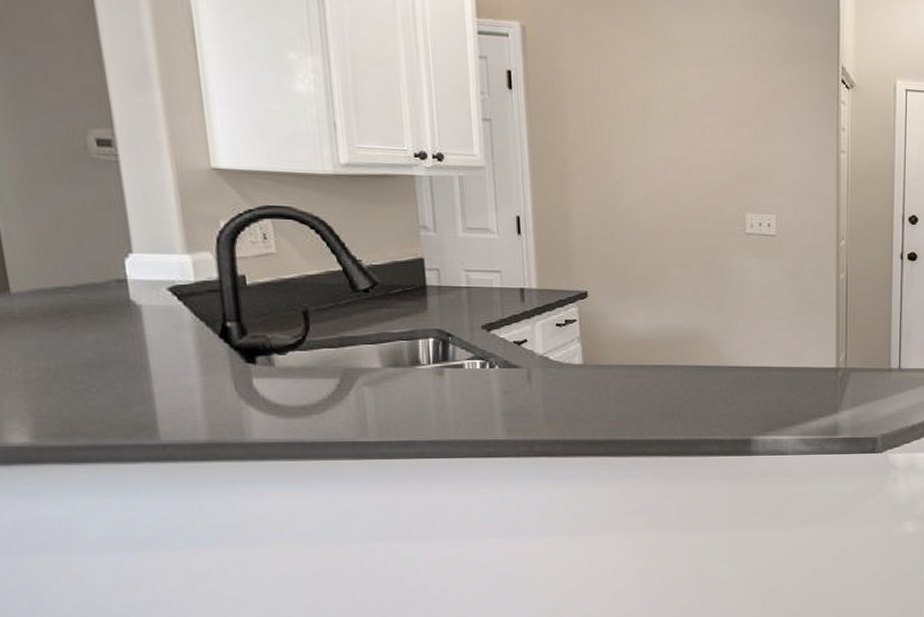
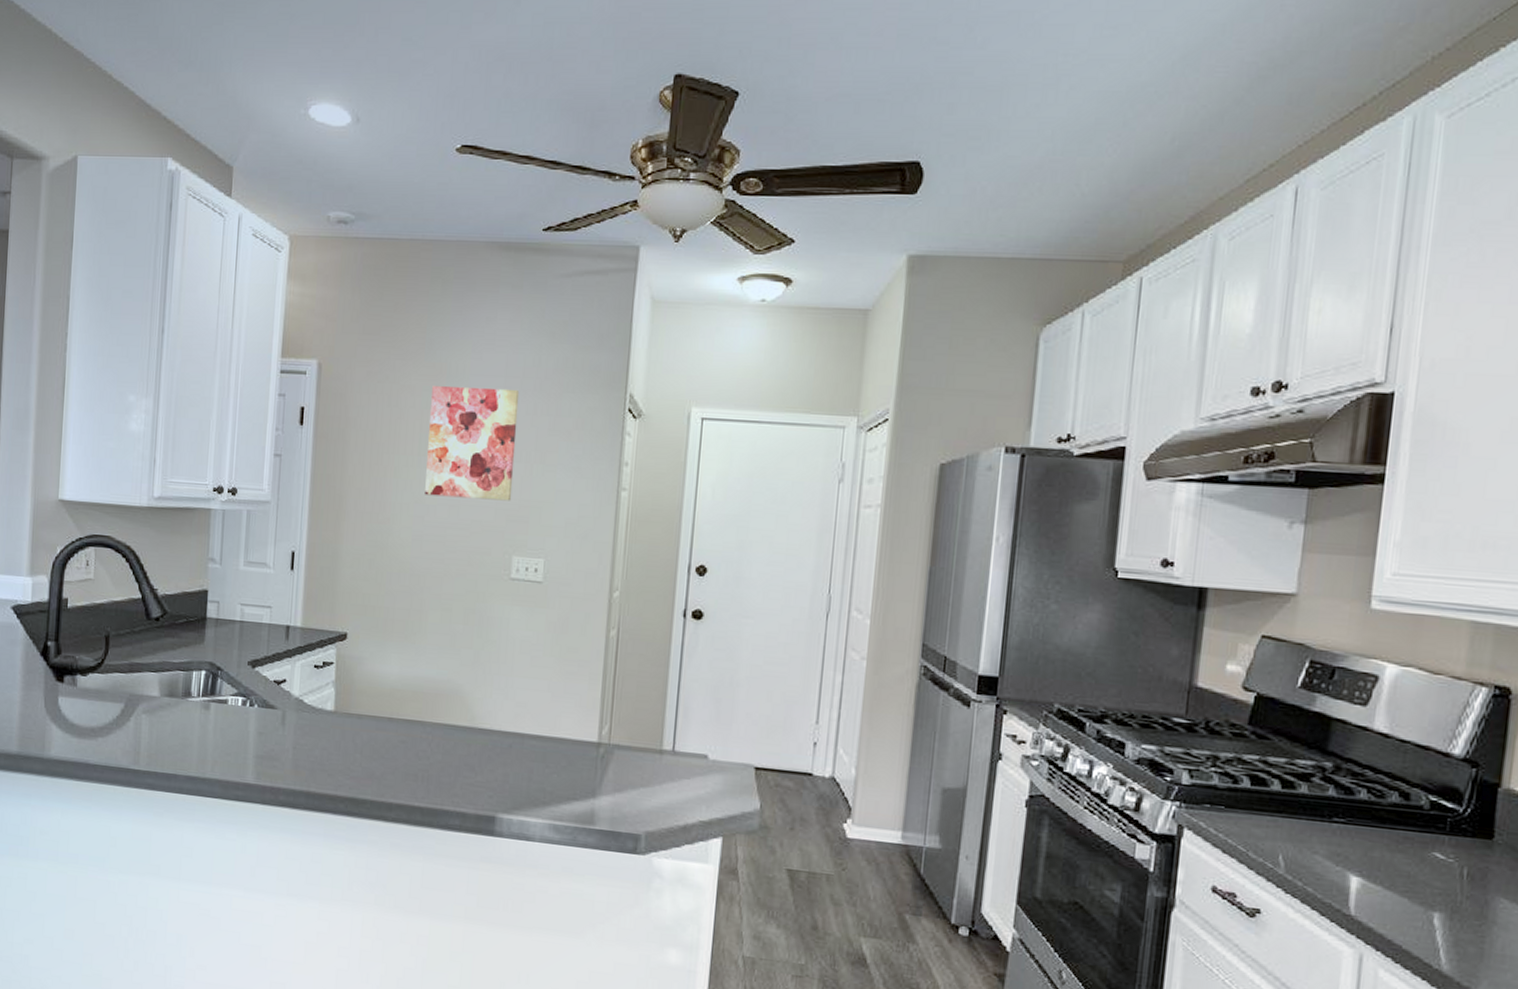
wall art: none [650,53,740,164] -> present [425,386,520,501]

